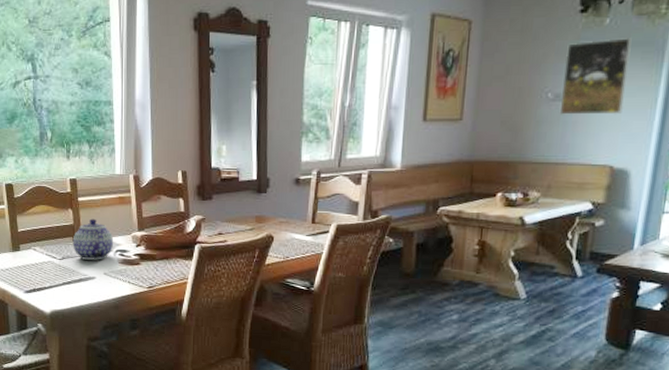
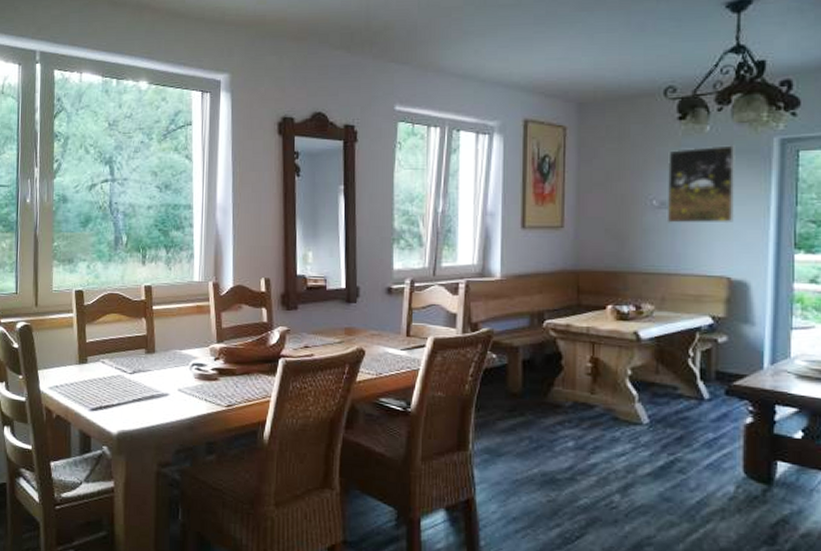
teapot: present [72,218,114,260] -> none [145,329,190,375]

